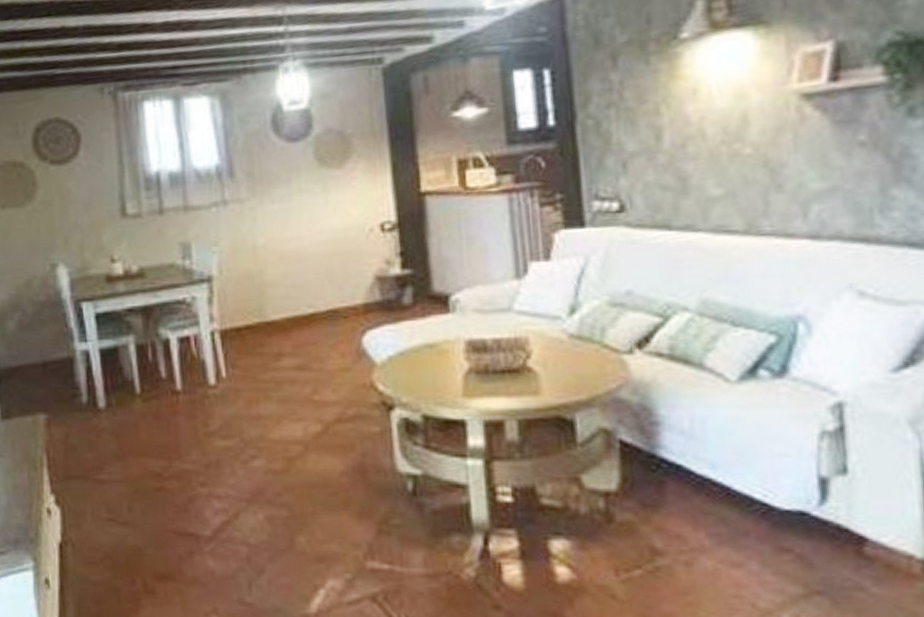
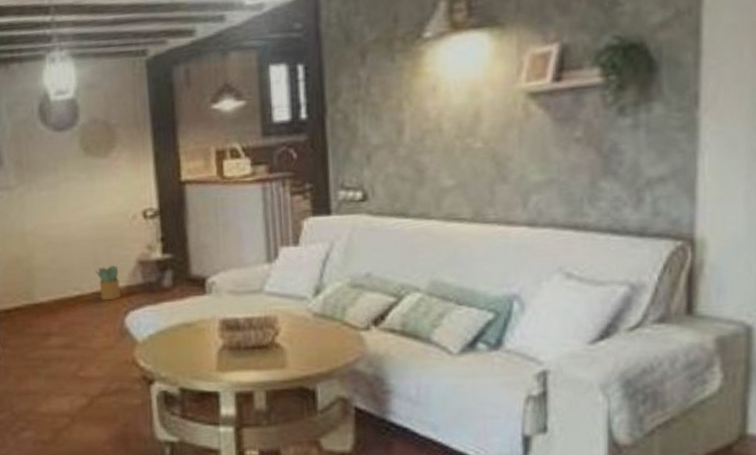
potted plant: none [329,281,357,319] -> present [94,265,121,301]

